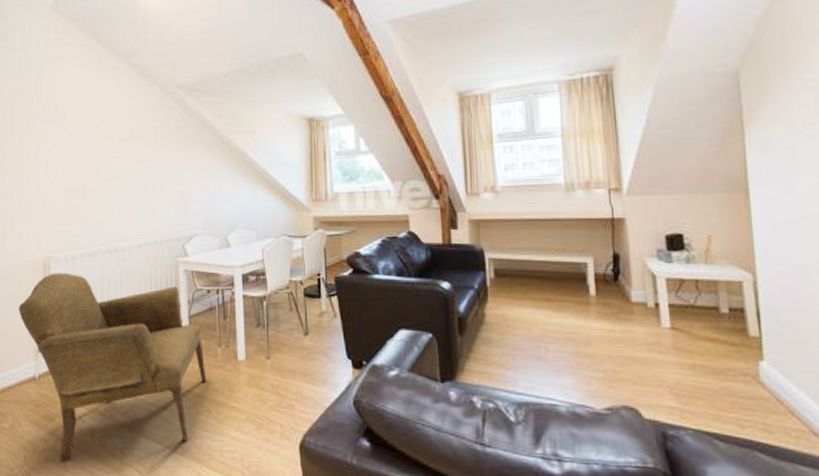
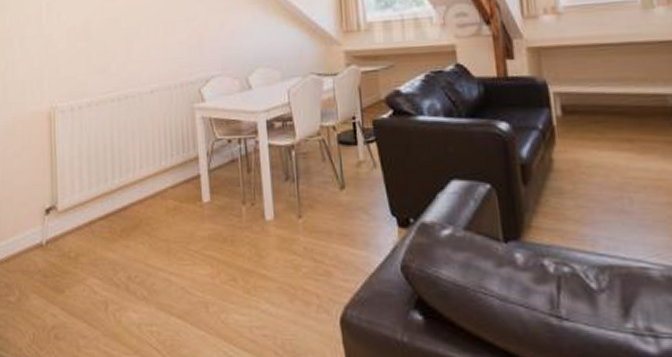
armchair: present [18,273,207,462] -> none [22,124,231,341]

